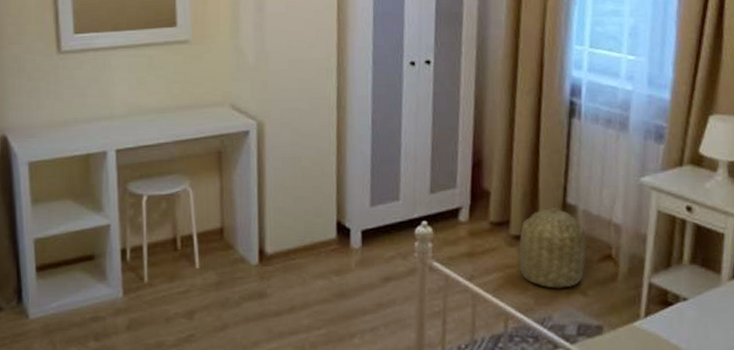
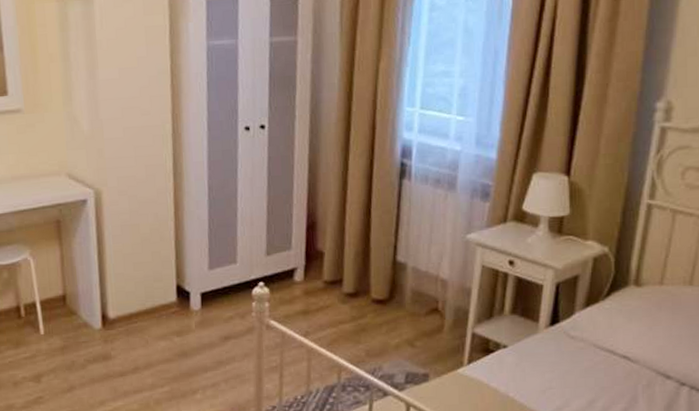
basket: present [518,208,586,289] -> none [350,266,415,341]

